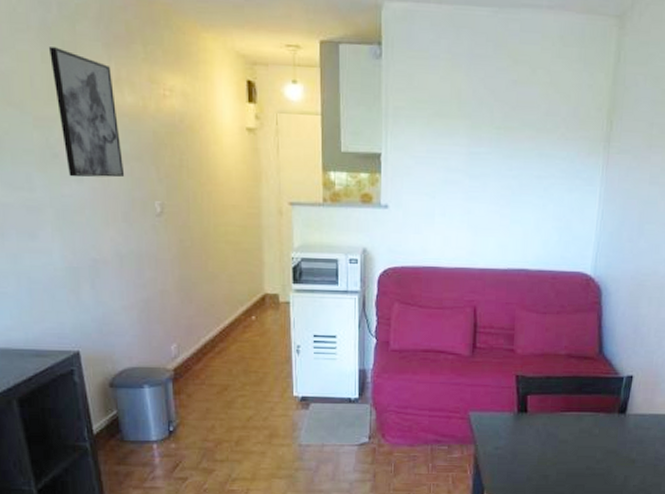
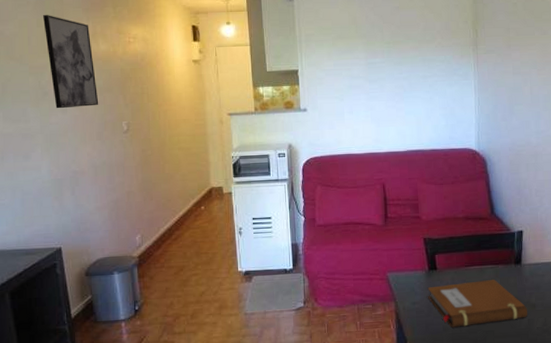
notebook: none [513,429,626,478] -> present [427,280,528,328]

